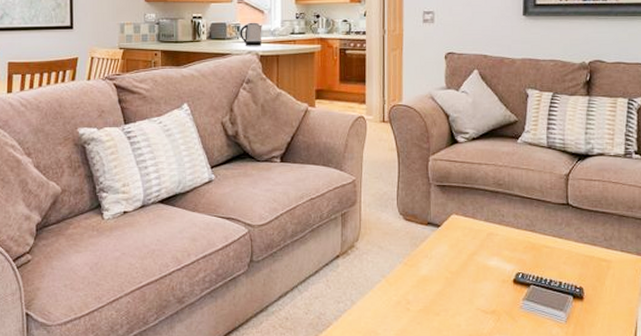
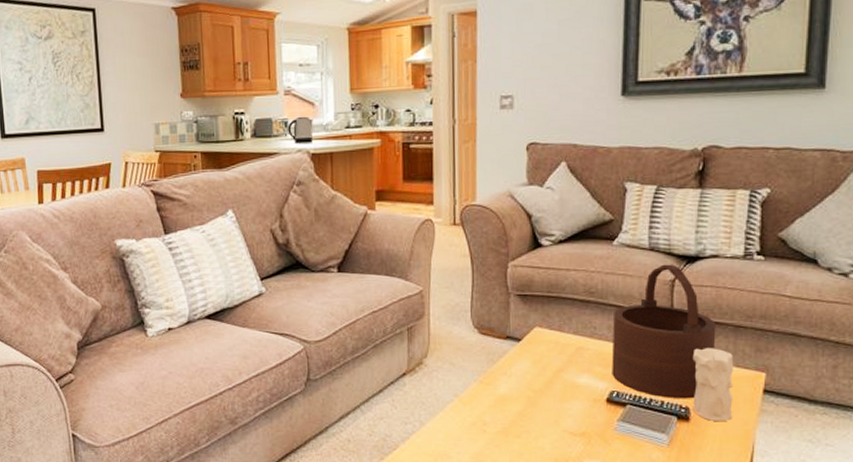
wooden bucket: none [517,160,604,280] -> present [611,264,716,399]
candle: none [584,235,619,300] -> present [692,348,734,421]

